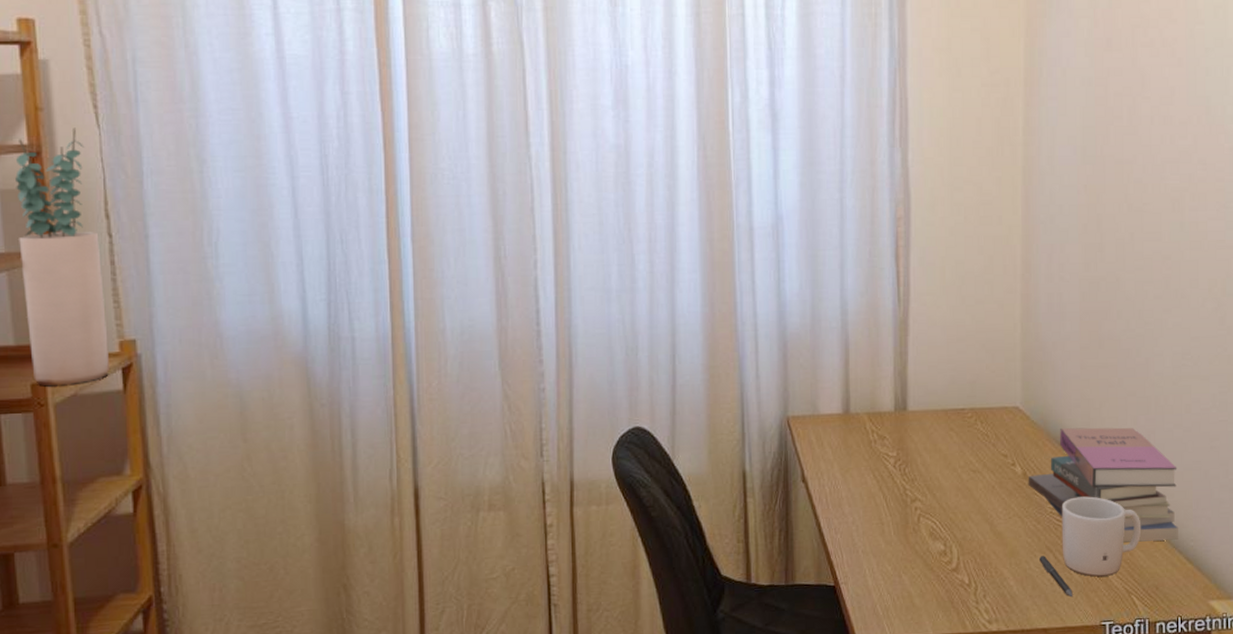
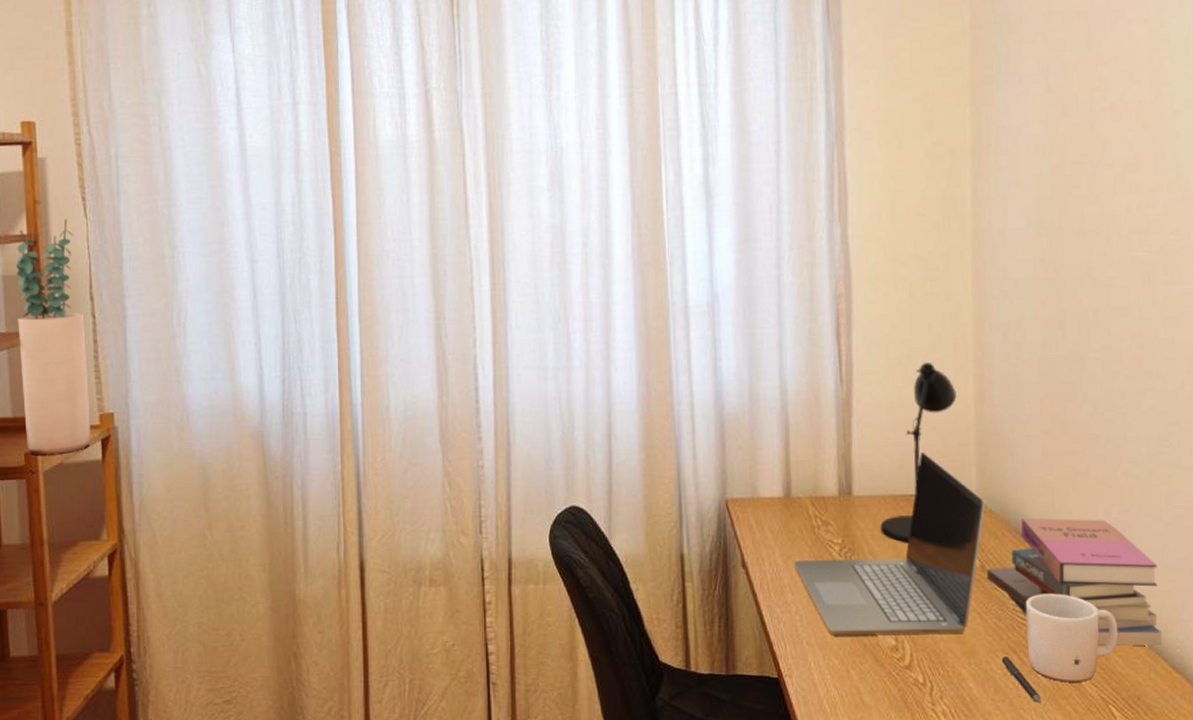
laptop: none [850,367,1029,543] -> present [793,451,986,635]
desk lamp: none [933,282,1005,454] -> present [880,362,957,543]

